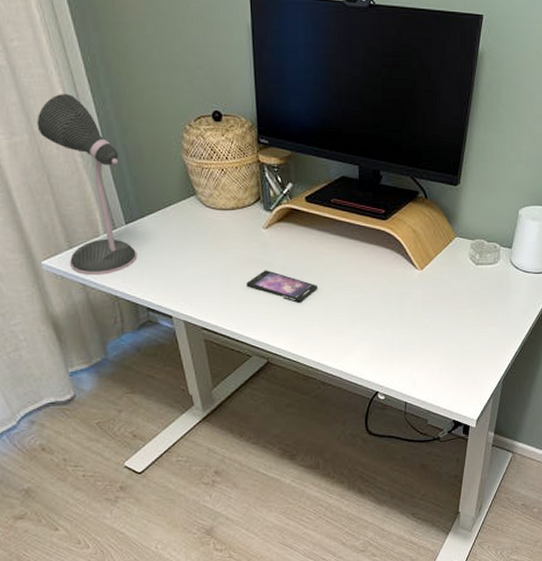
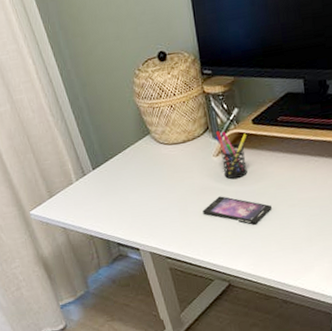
desk lamp: present [37,93,138,276] -> none [15,61,106,220]
pen holder: none [266,203,299,255] -> present [214,131,247,180]

